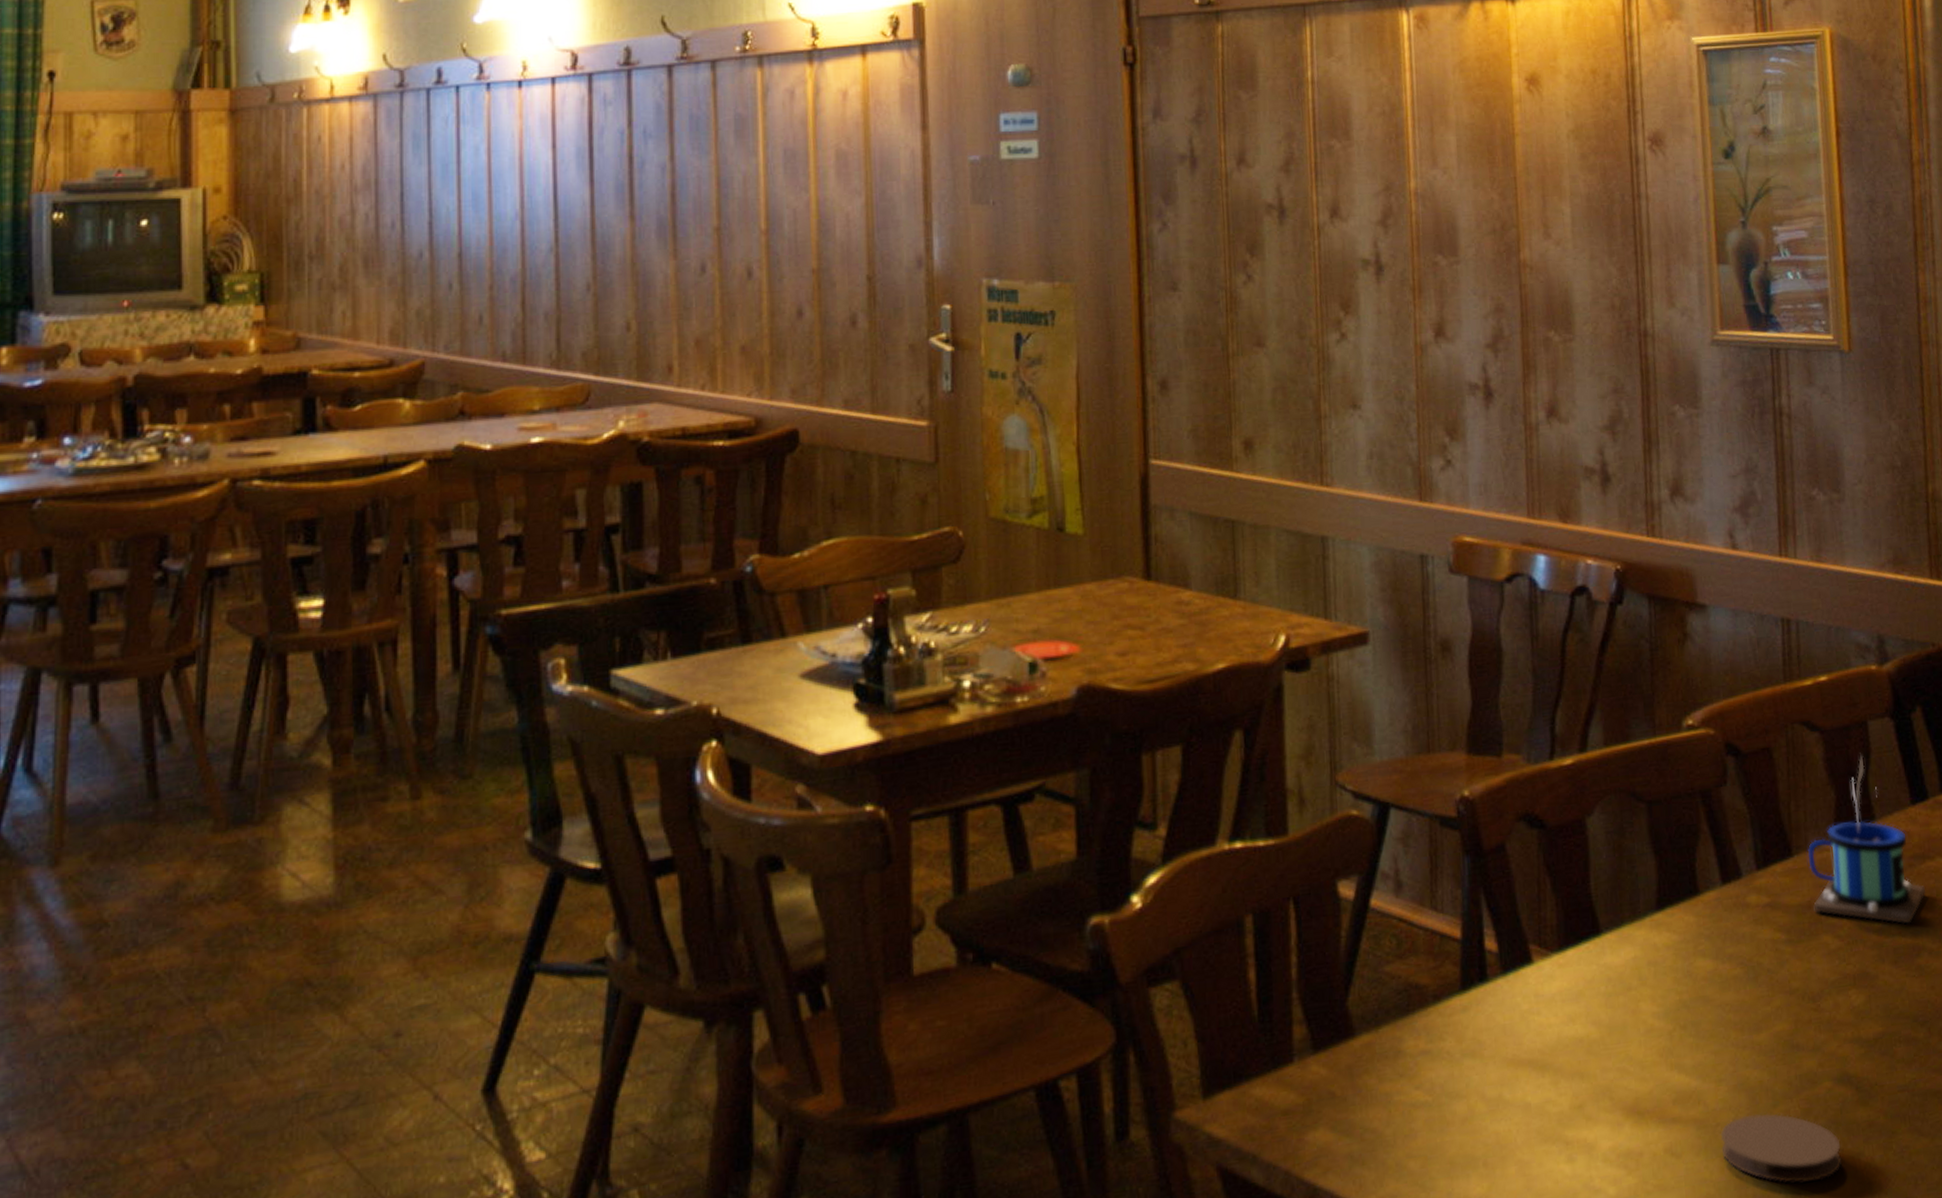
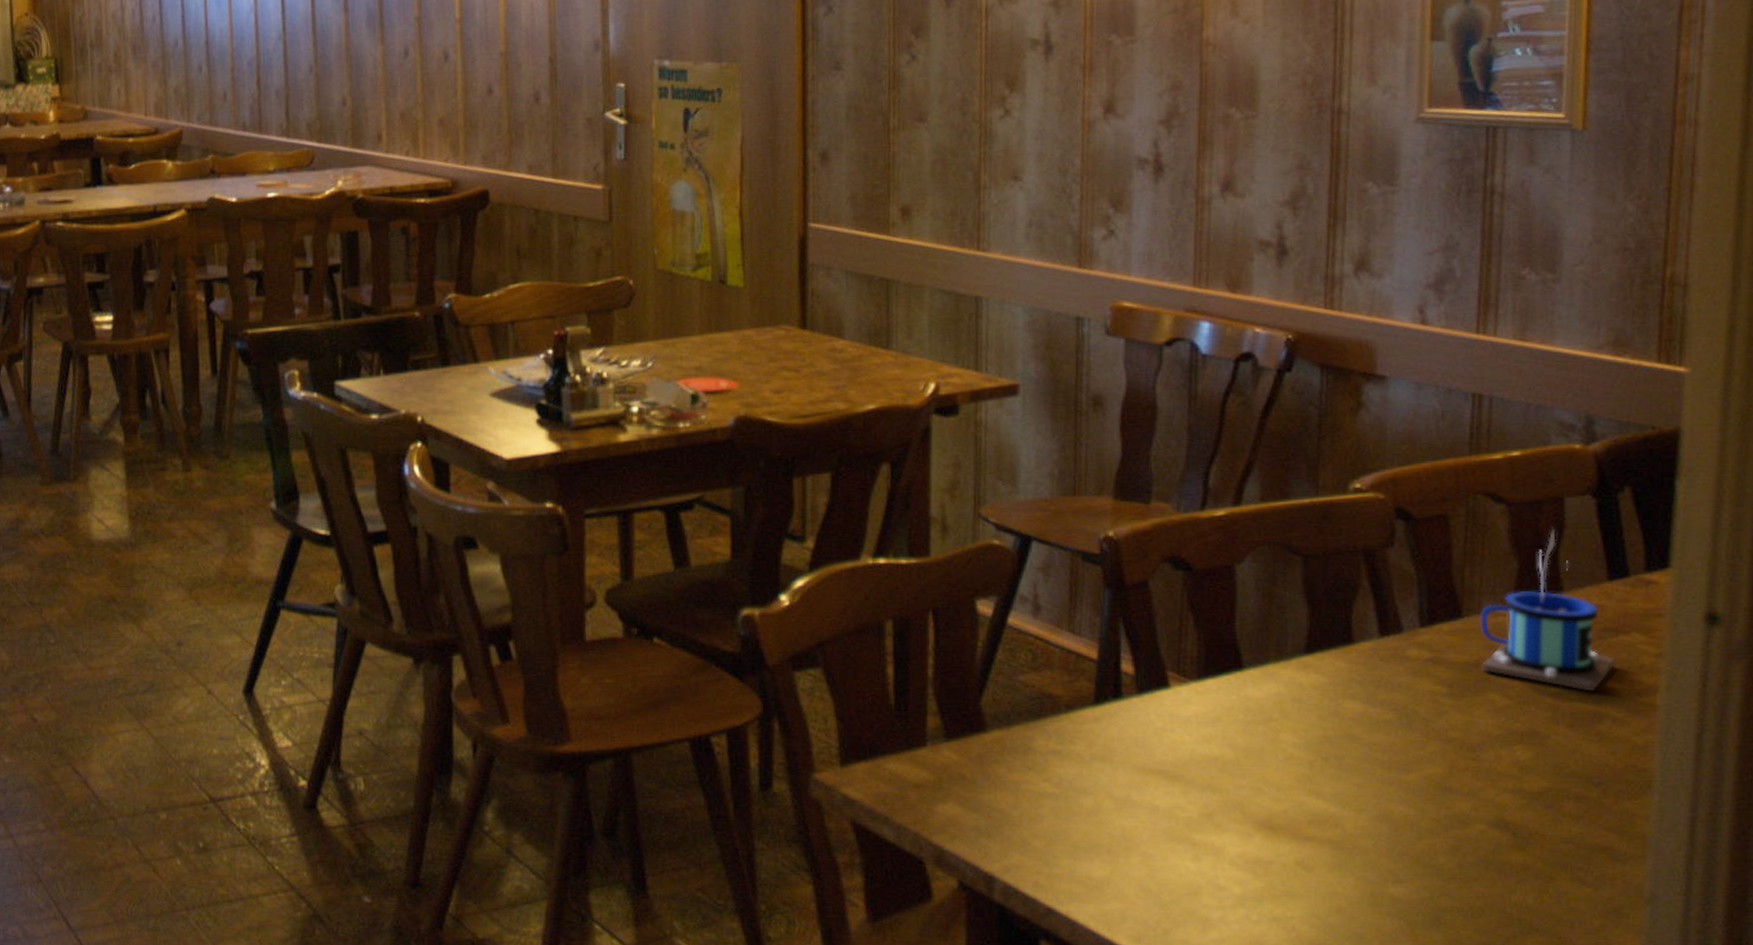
coaster: present [1720,1113,1842,1184] -> none [1357,843,1490,910]

